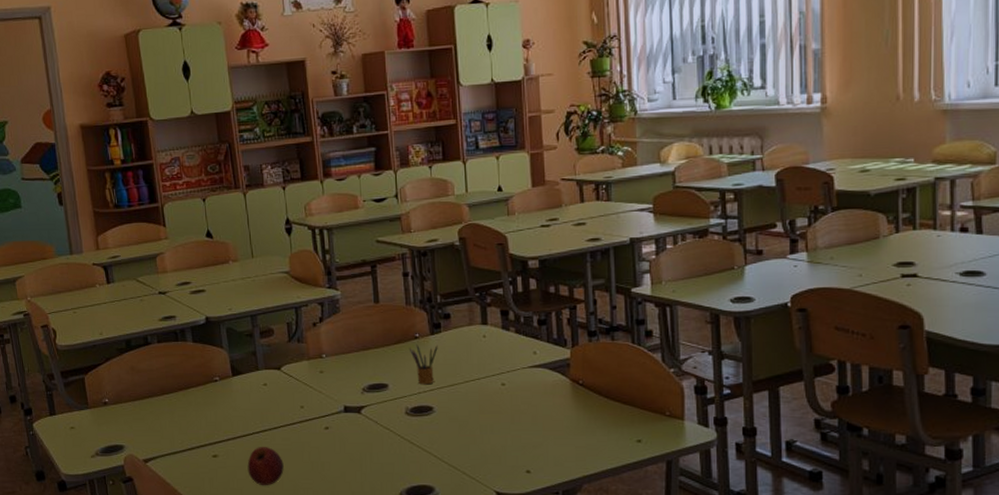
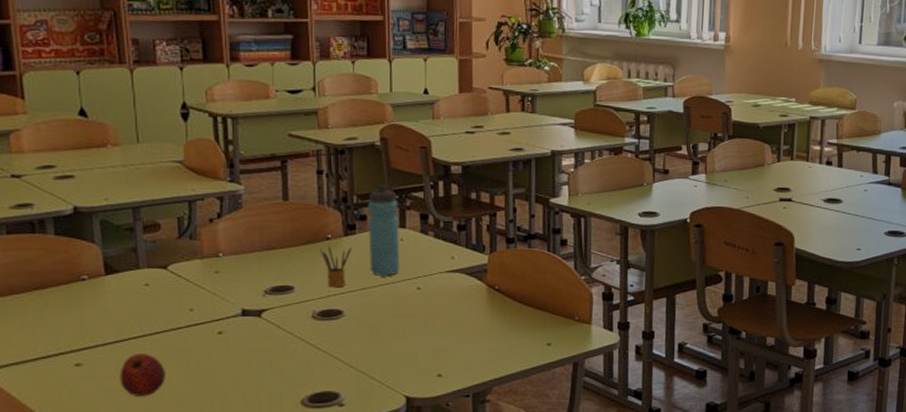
water bottle: none [451,283,484,372] -> present [368,185,400,276]

